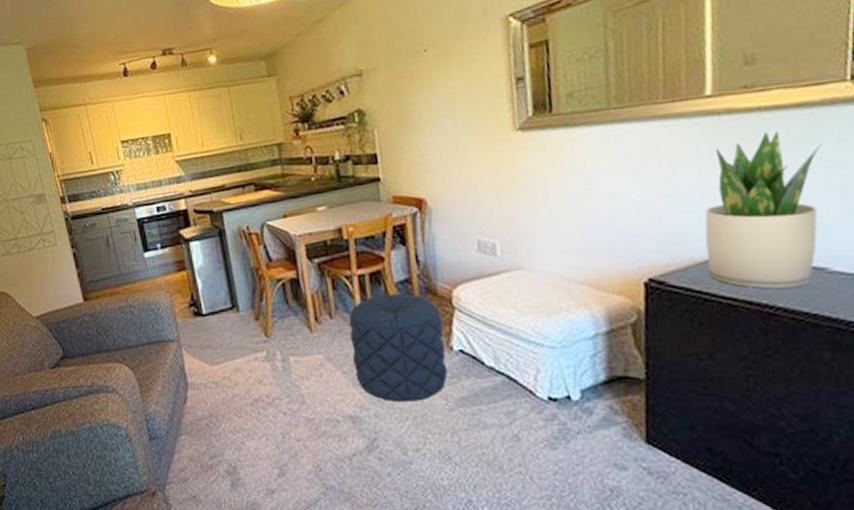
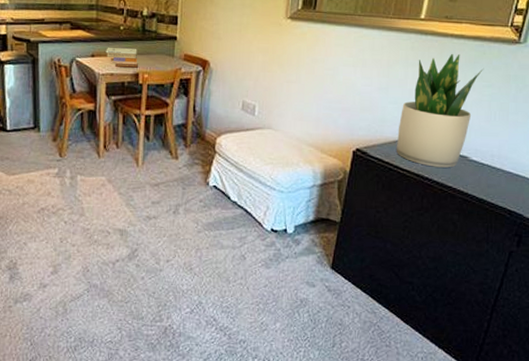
books: none [298,200,339,225] -> present [105,48,138,68]
pouf: present [349,293,447,402] -> none [129,134,205,223]

